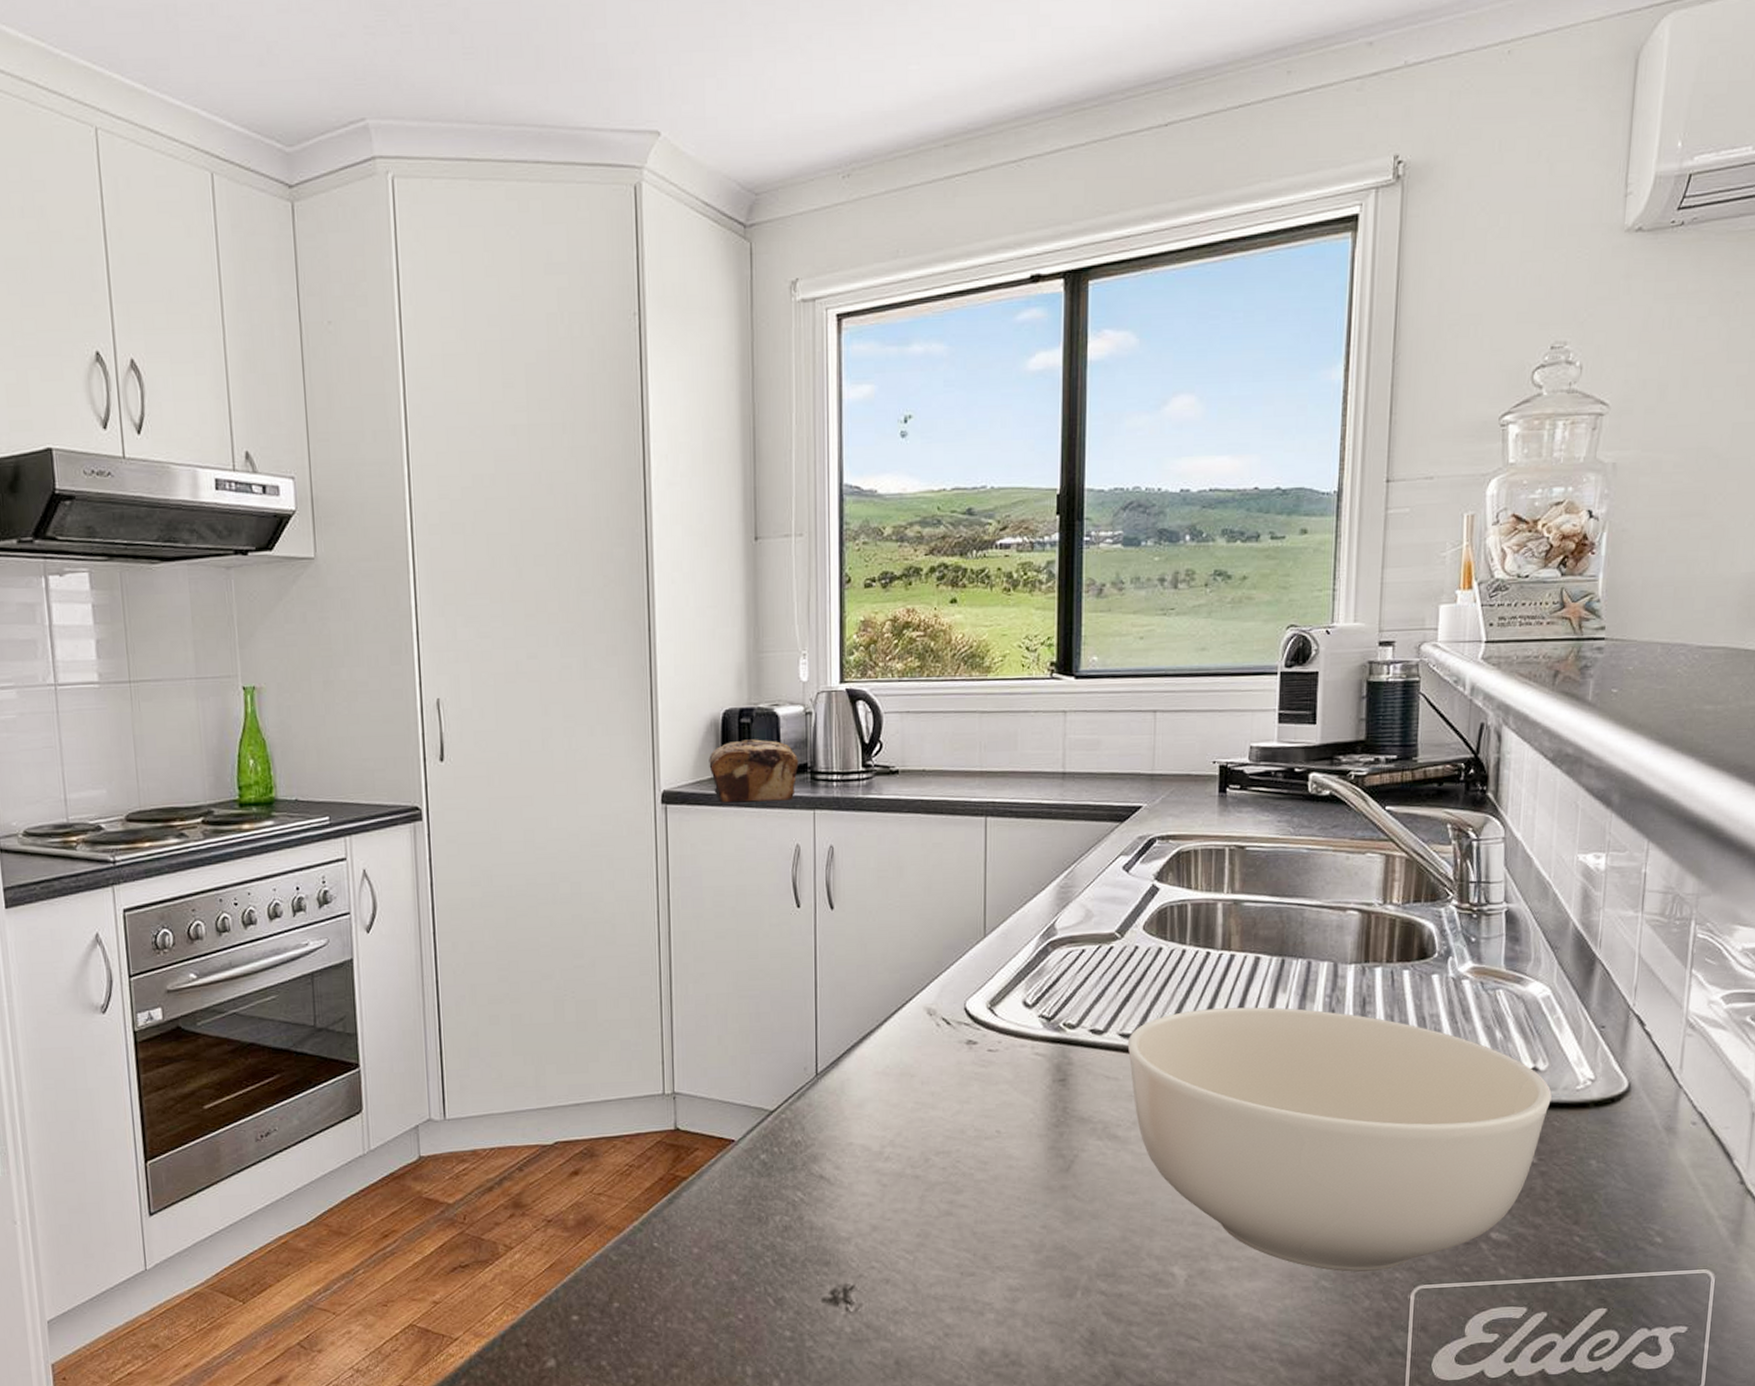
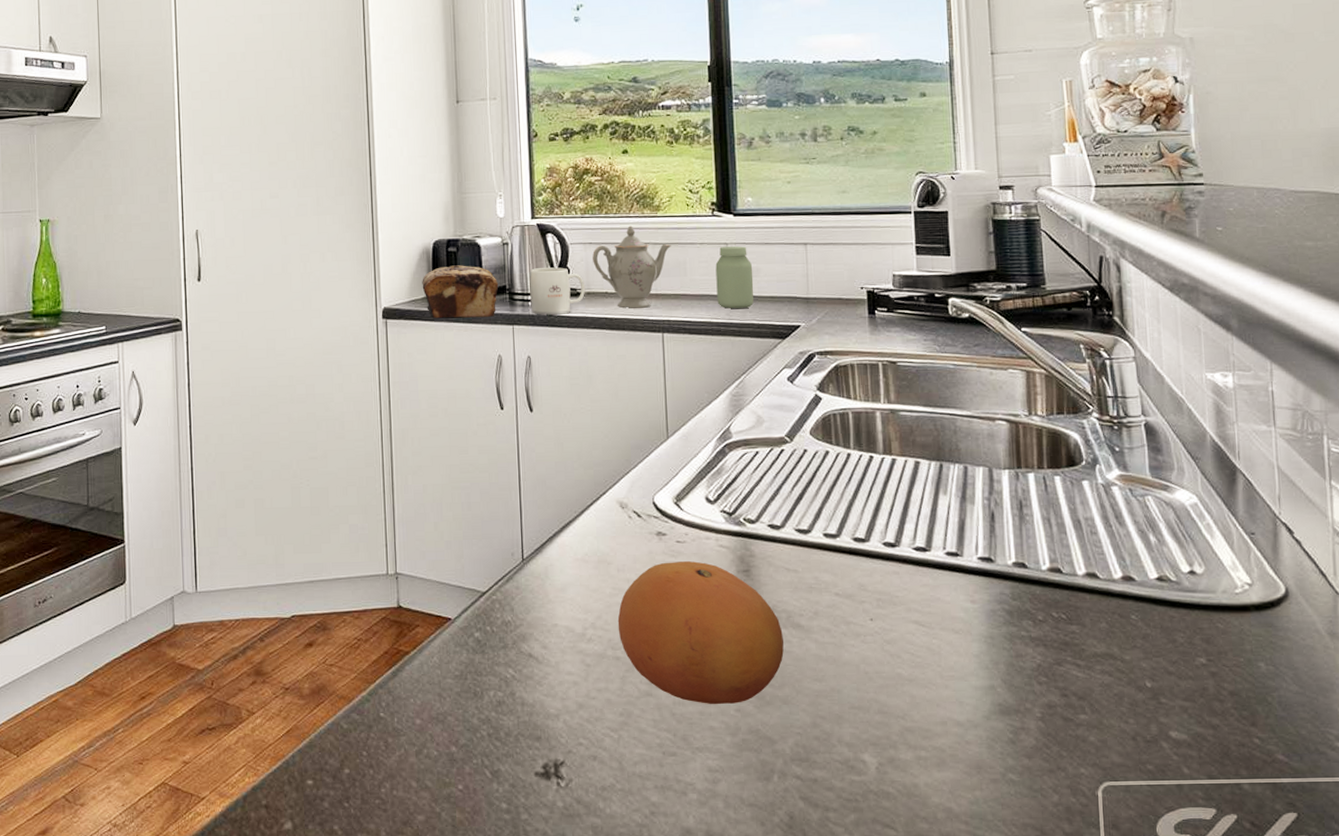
mug: none [835,741,900,798] -> present [529,267,586,315]
teapot: none [910,691,1001,789] -> present [592,226,671,308]
fruit: none [919,1070,1097,1222] -> present [617,560,784,704]
jar: none [1050,714,1093,788] -> present [715,246,754,309]
bowl: present [1127,1007,1552,1273] -> none [803,507,1212,767]

